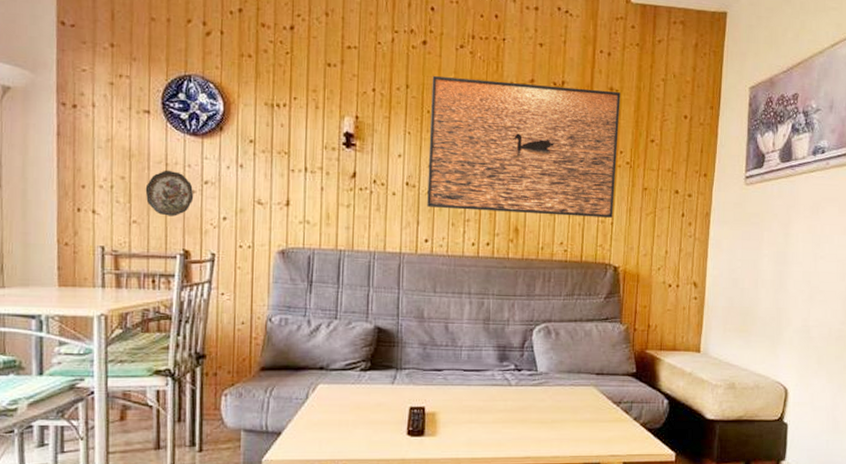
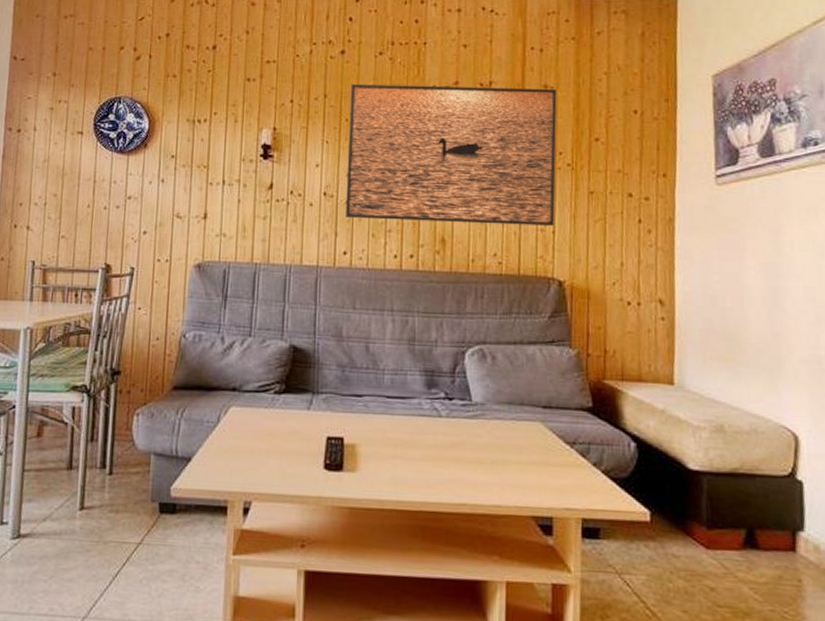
decorative plate: present [145,170,194,217] -> none [74,186,118,231]

